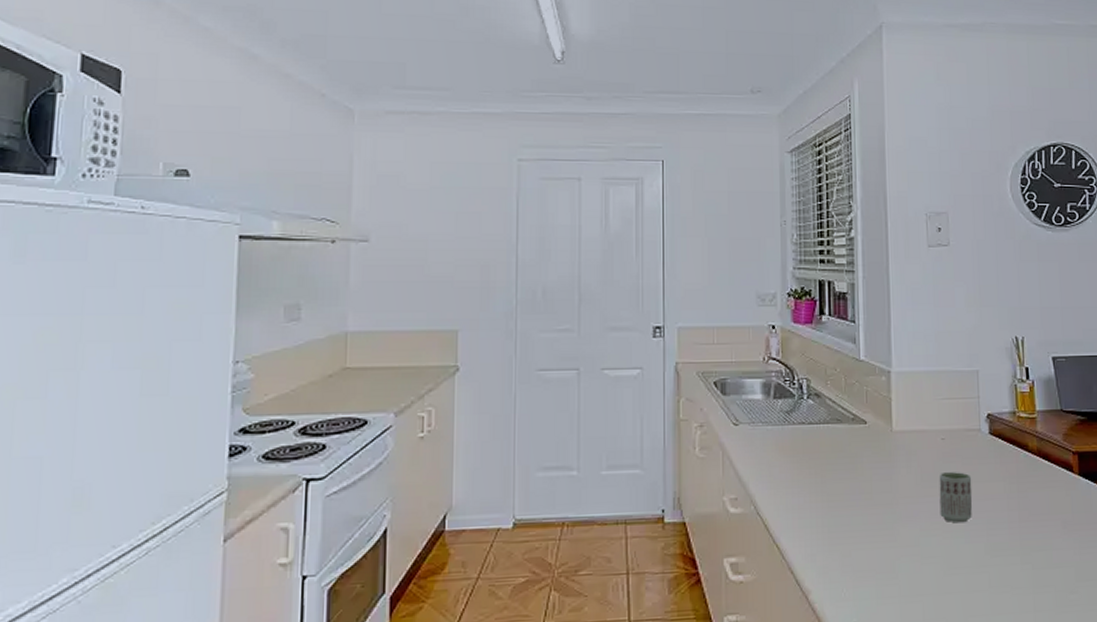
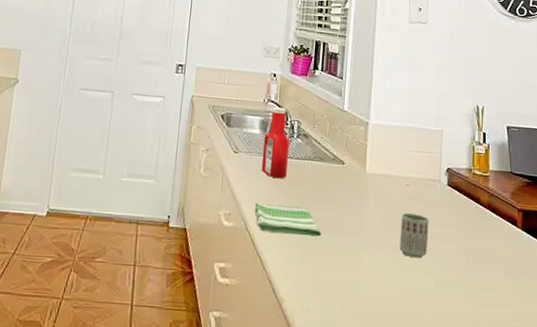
dish towel: none [765,479,847,515] -> present [254,202,322,237]
ketchup bottle: none [767,365,800,449] -> present [261,107,290,178]

